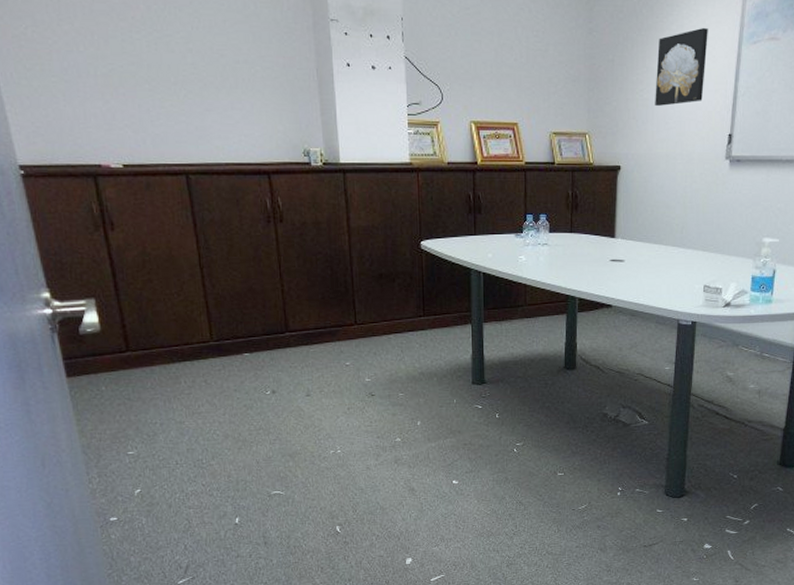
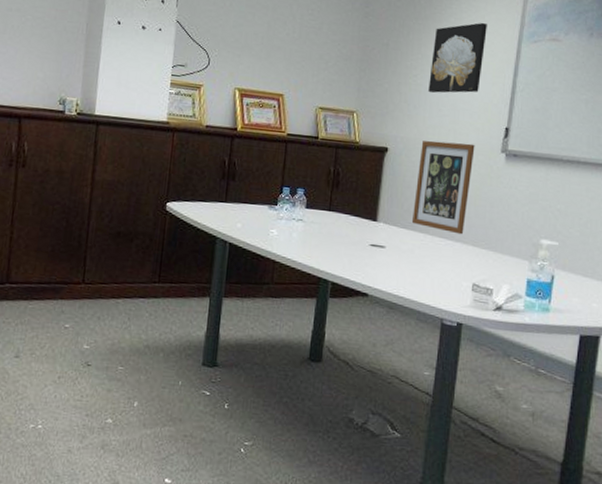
wall art: none [647,153,701,242] -> present [412,140,475,235]

